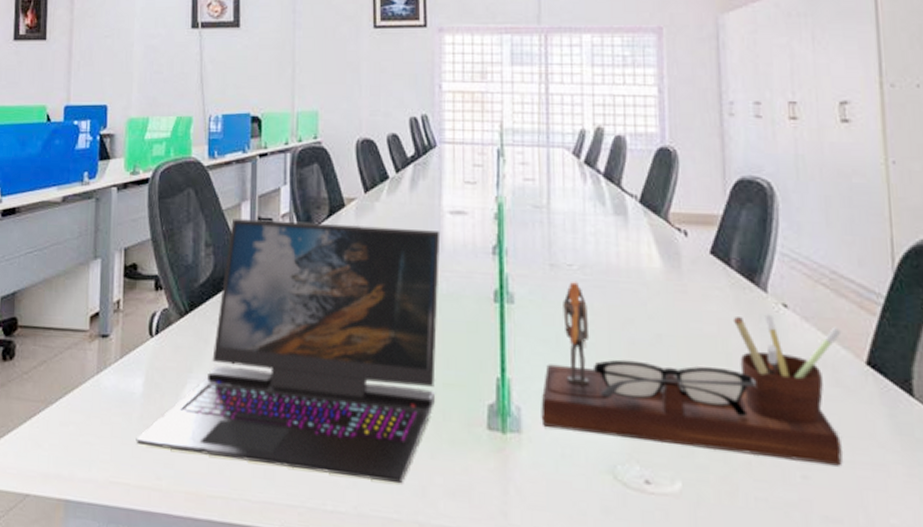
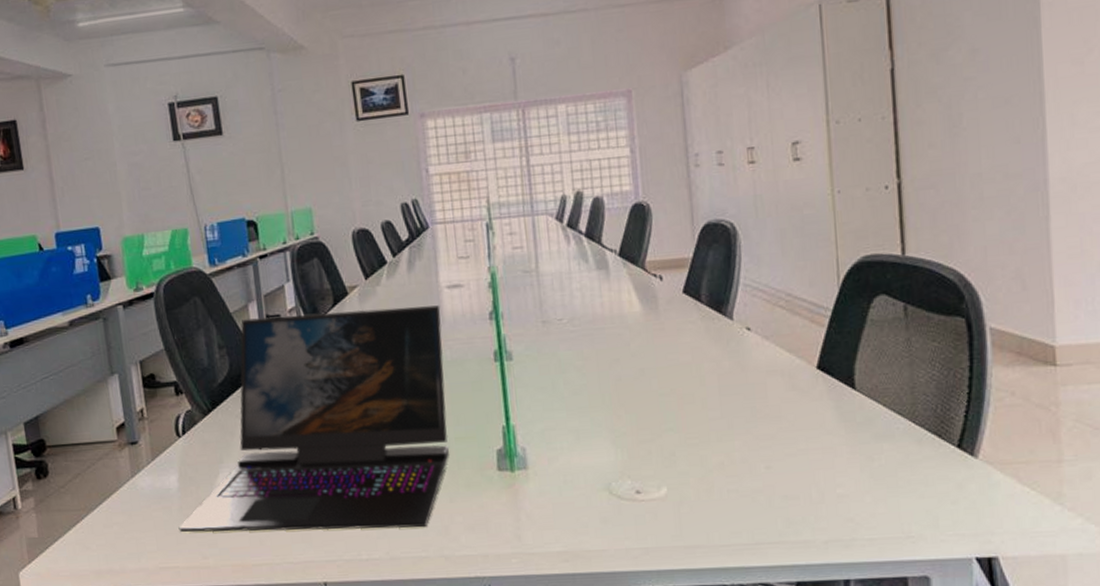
desk organizer: present [541,280,842,466] -> none [543,333,798,461]

